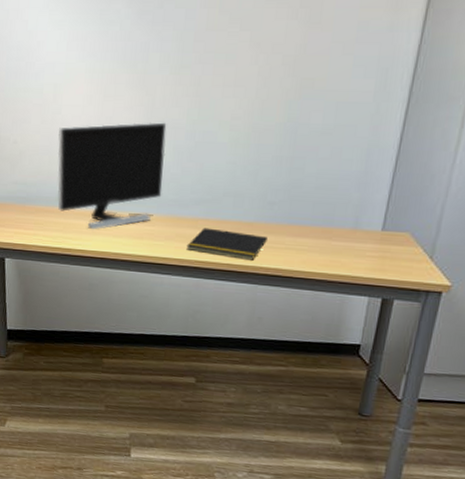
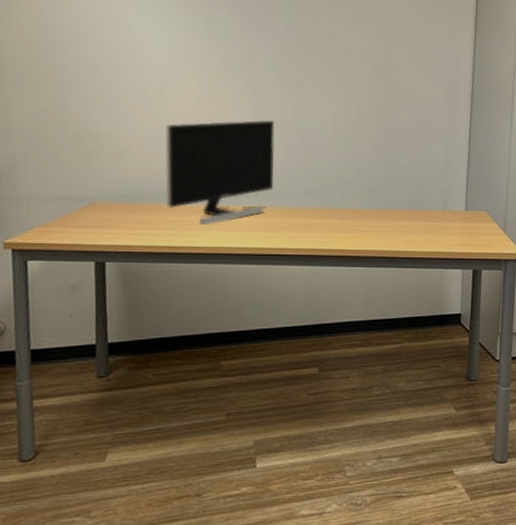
notepad: present [186,227,267,262] -> none [301,216,373,246]

